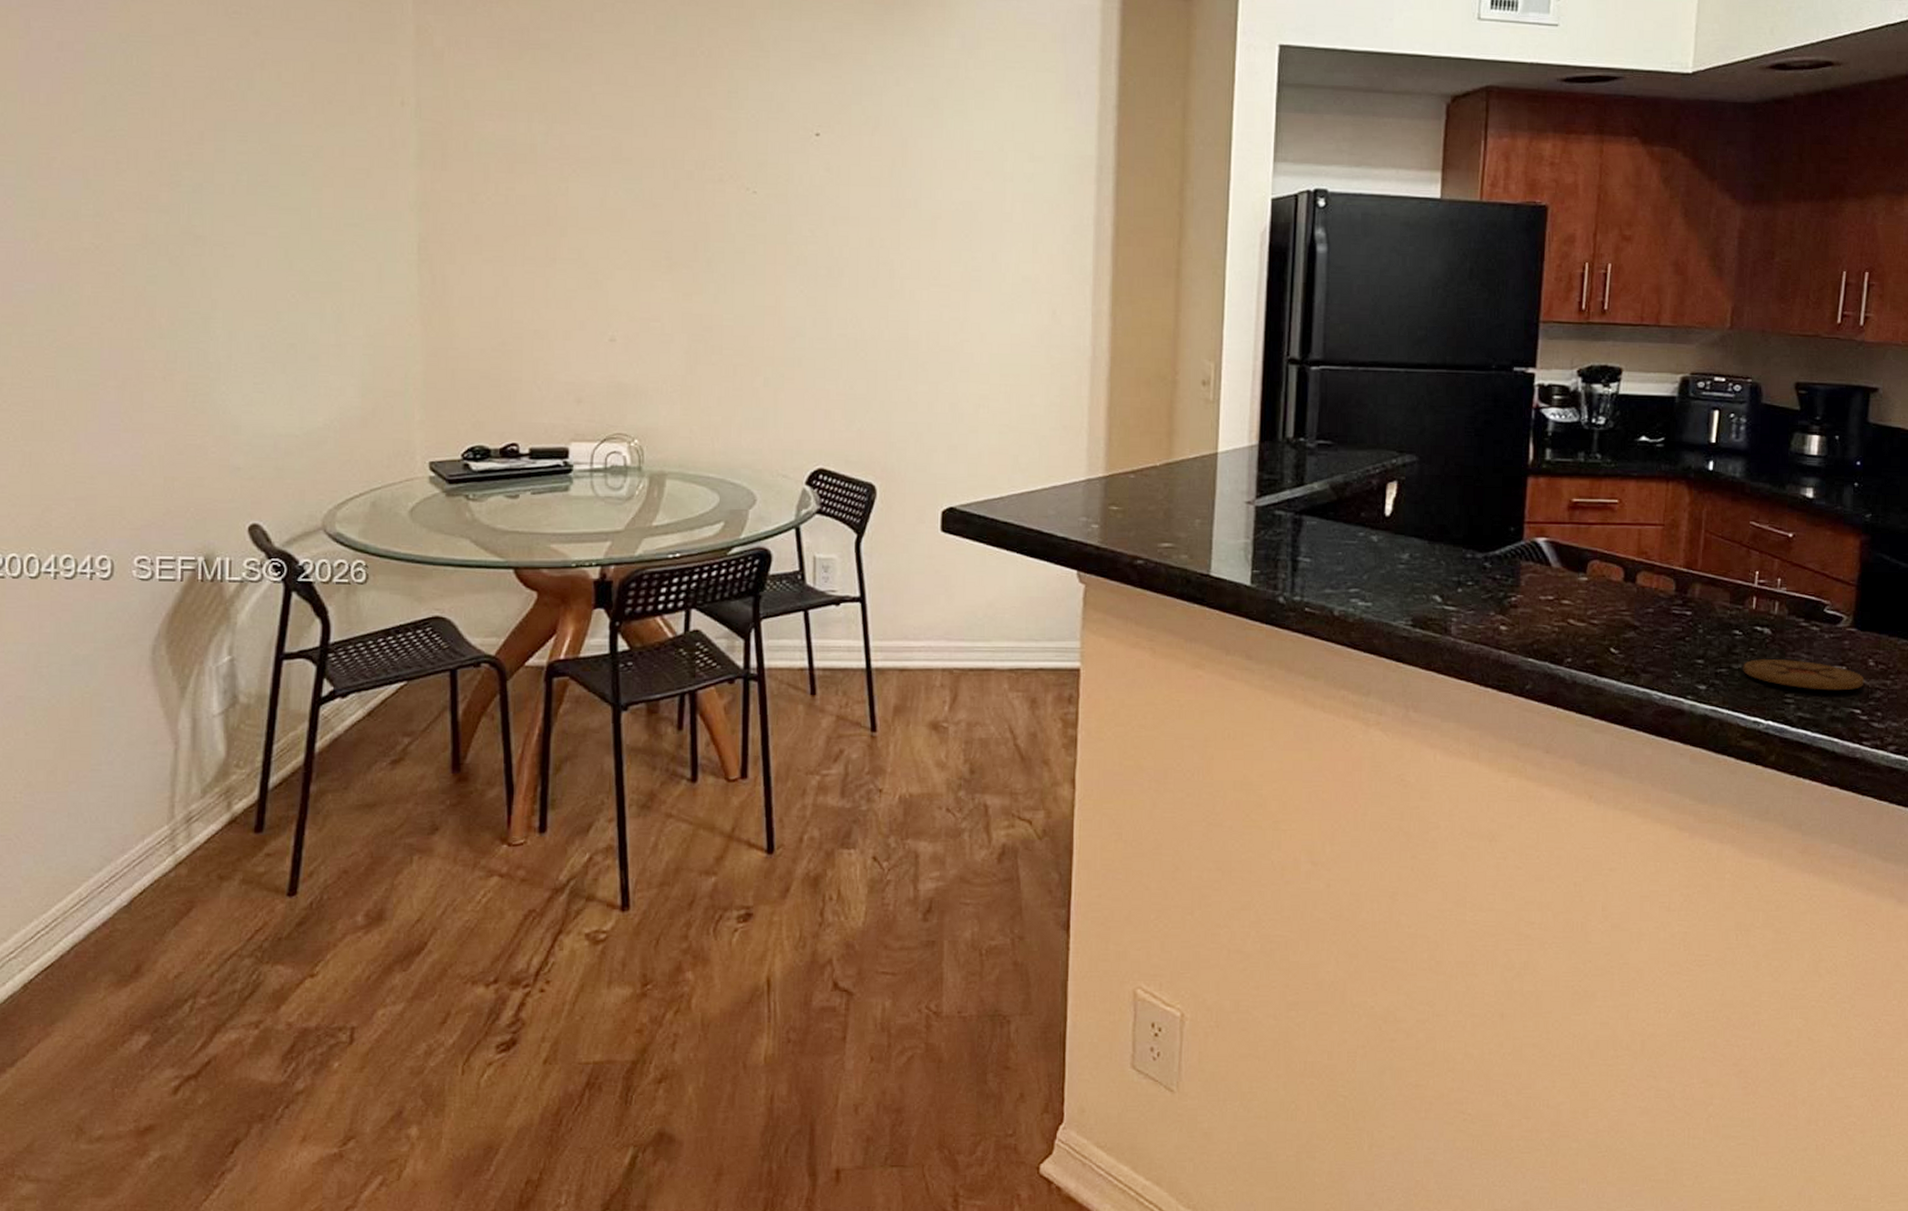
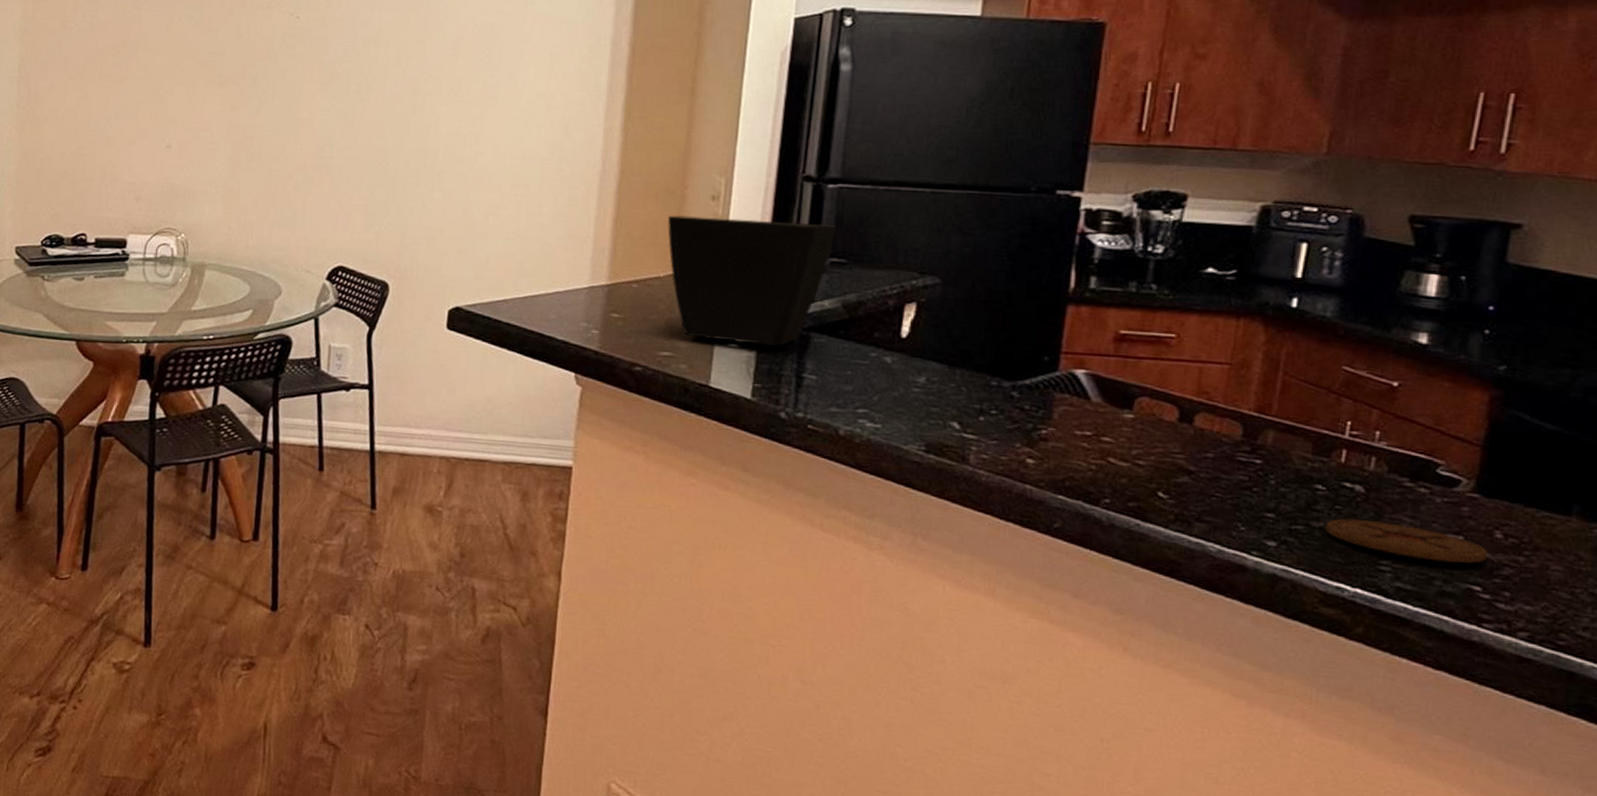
flower pot: none [1161,402,1321,531] -> present [668,215,836,346]

